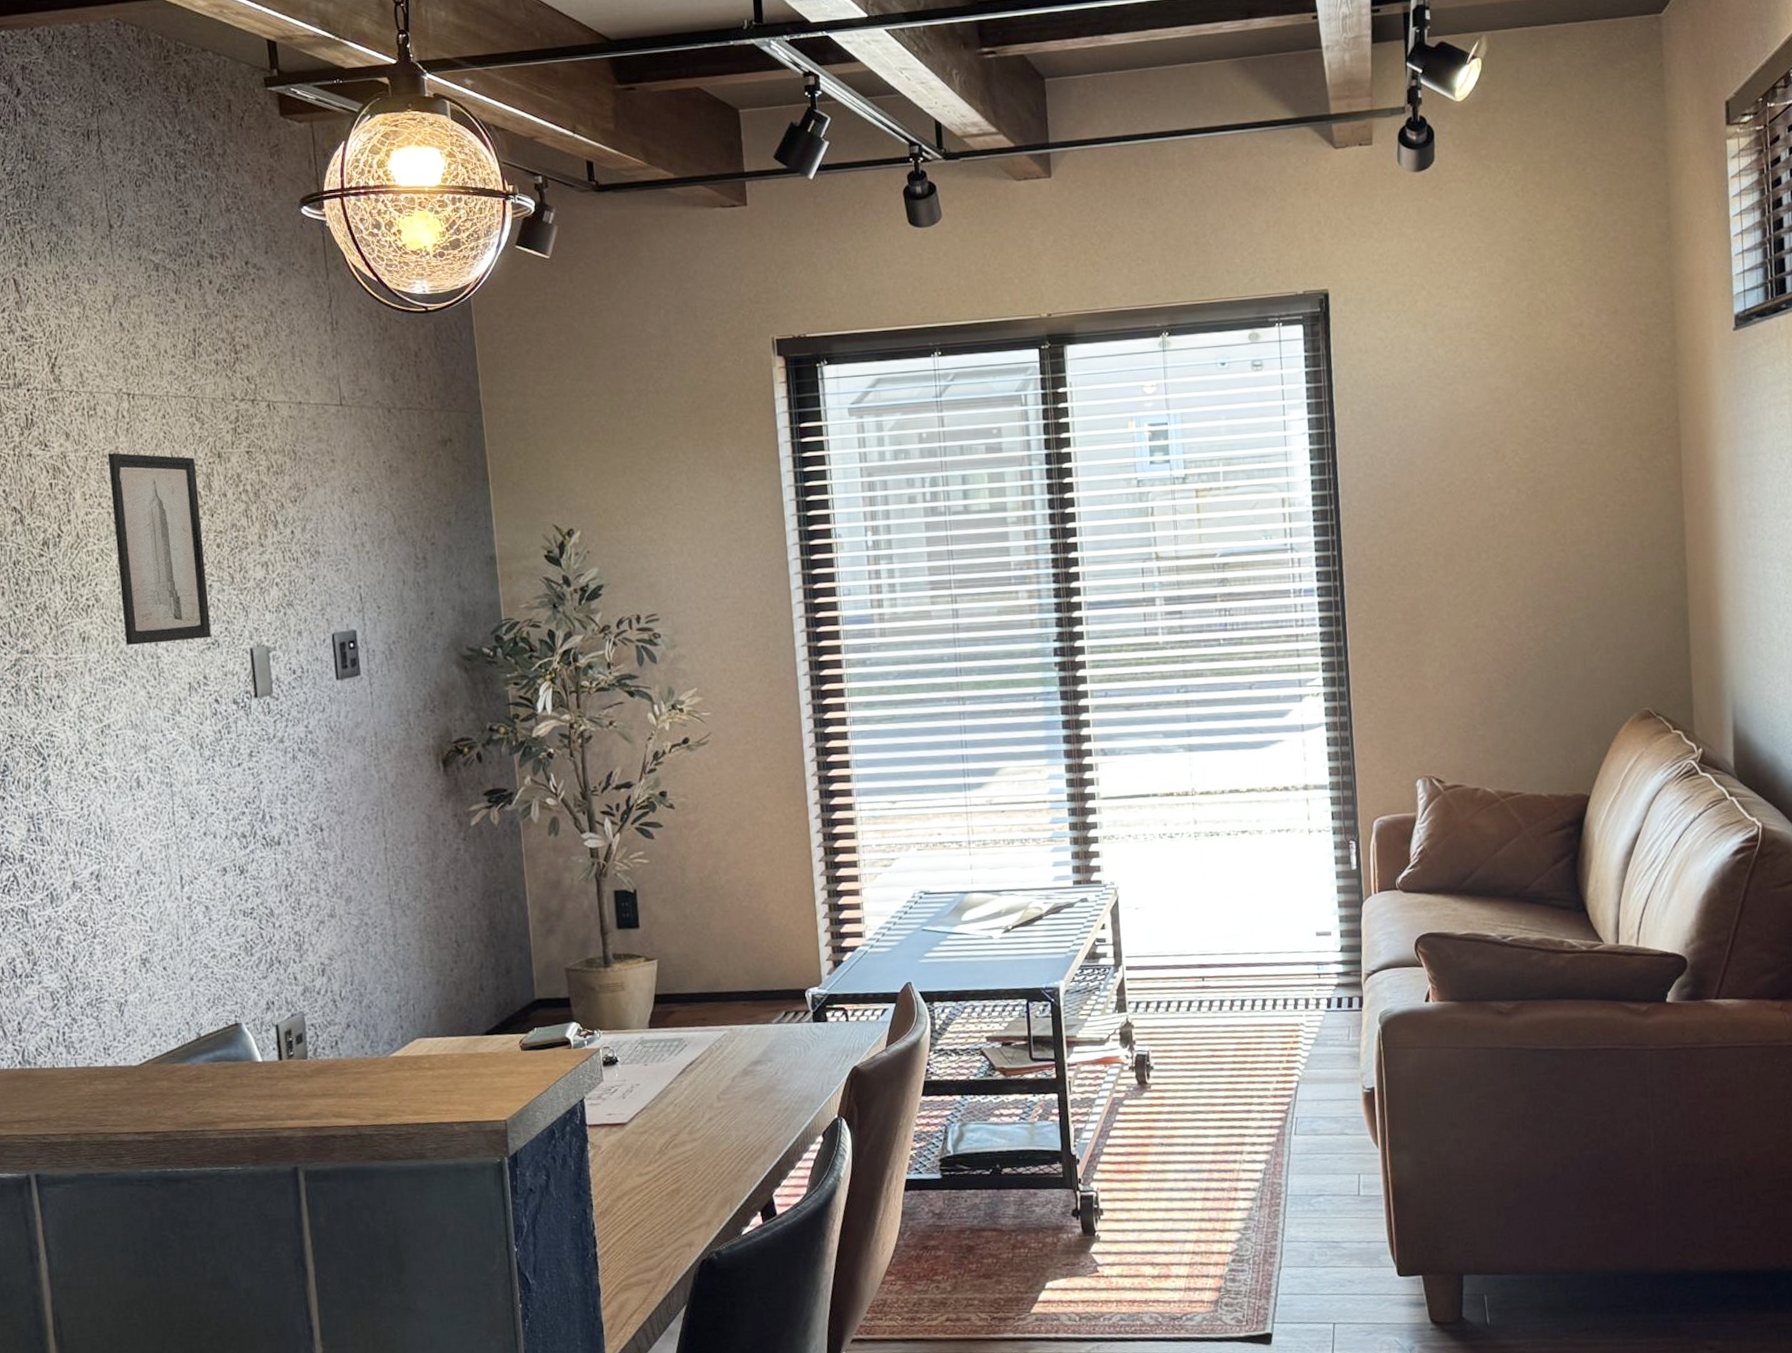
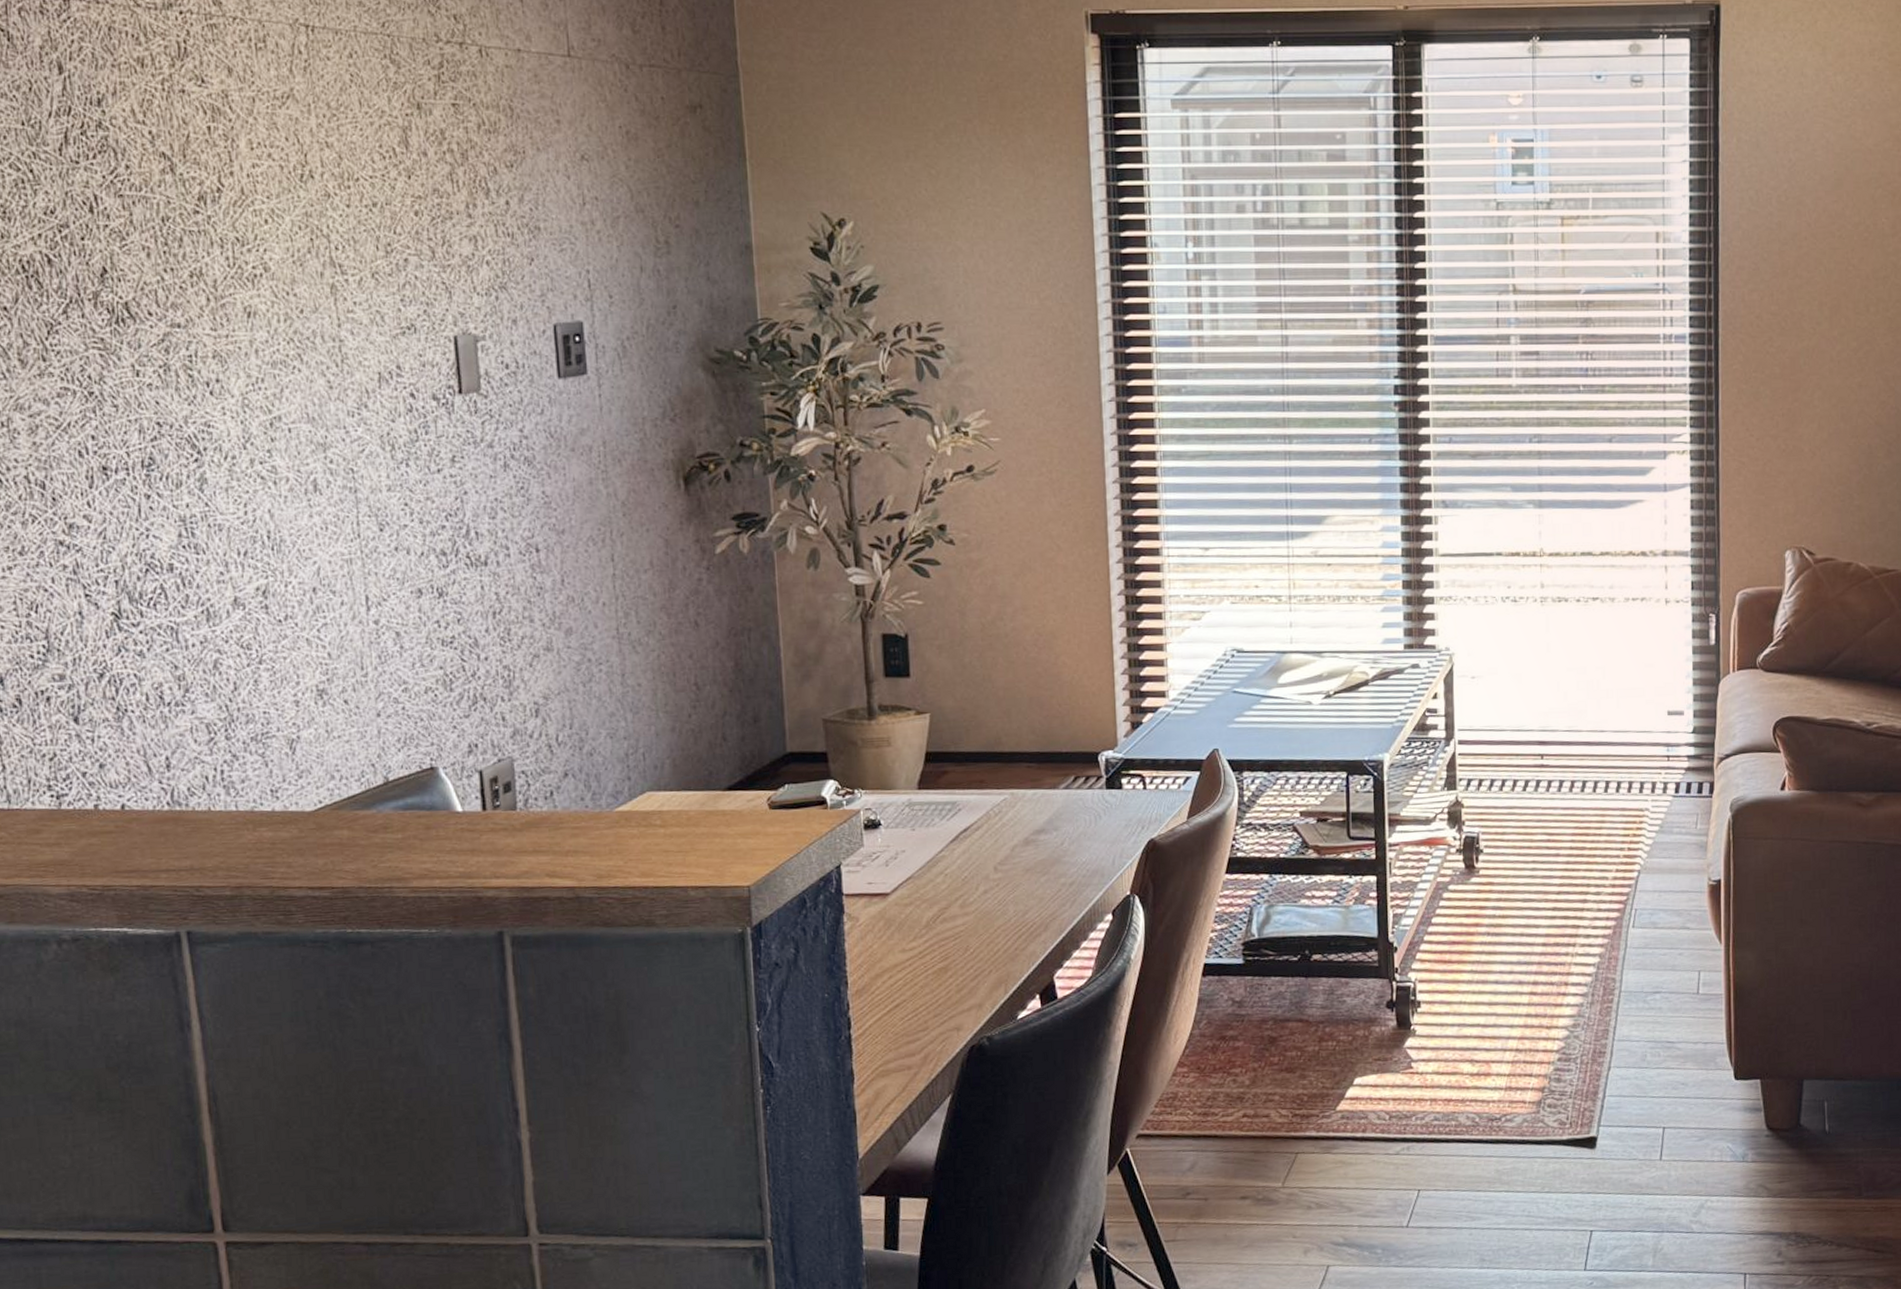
wall art: present [107,453,211,645] -> none [280,95,406,324]

